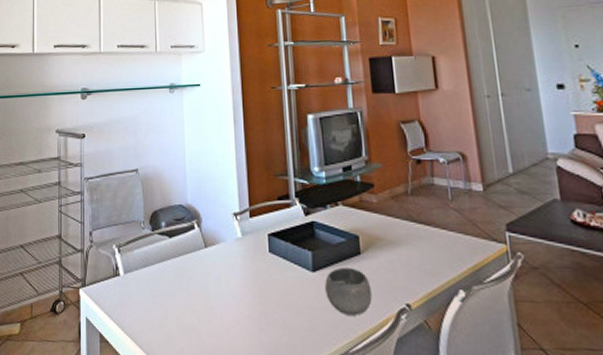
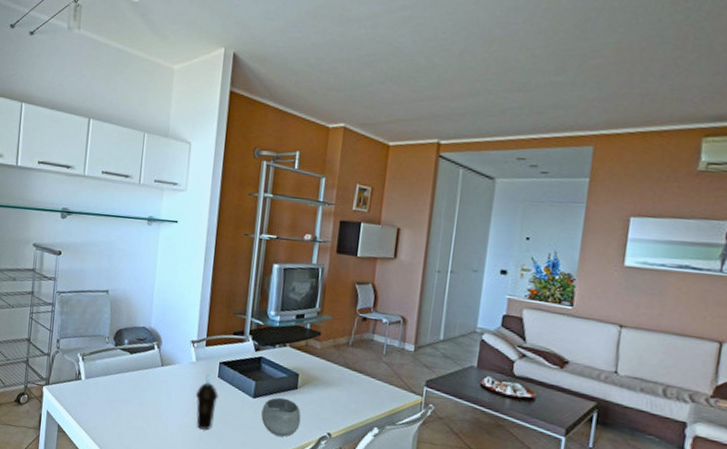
cup: none [247,249,273,319] -> present [195,373,219,430]

